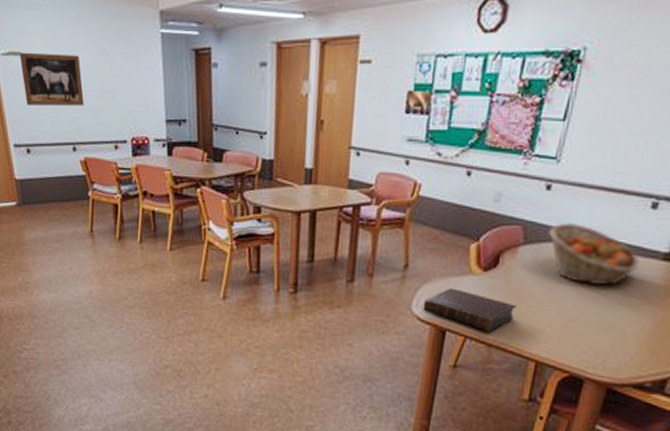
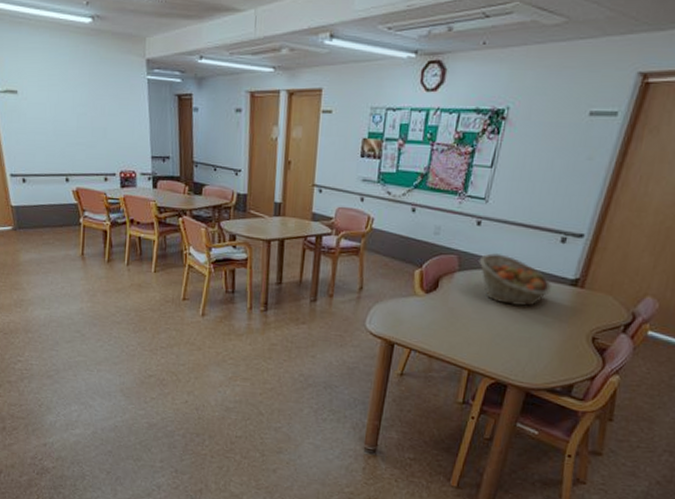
wall art: present [19,52,84,106] -> none [16,91,76,141]
book: present [422,288,516,332] -> none [375,307,452,345]

